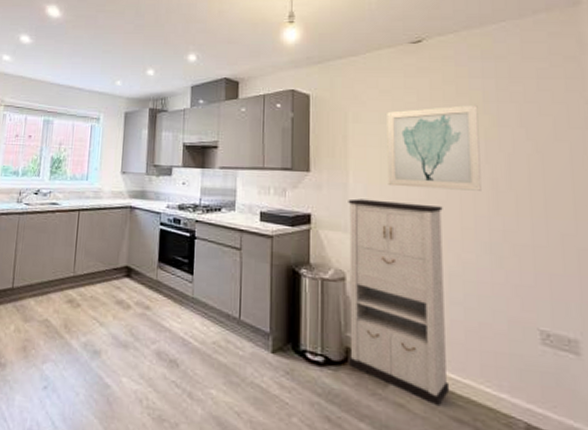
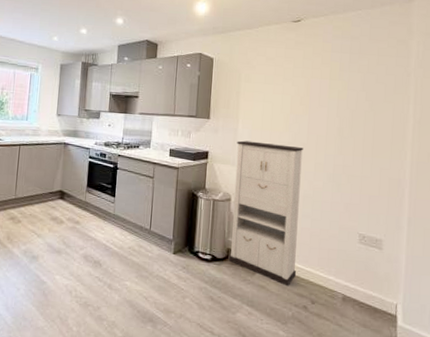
wall art: present [387,104,481,191] -> none [267,72,335,137]

